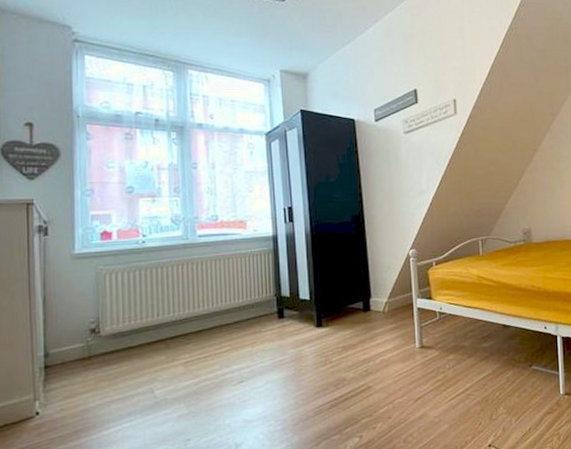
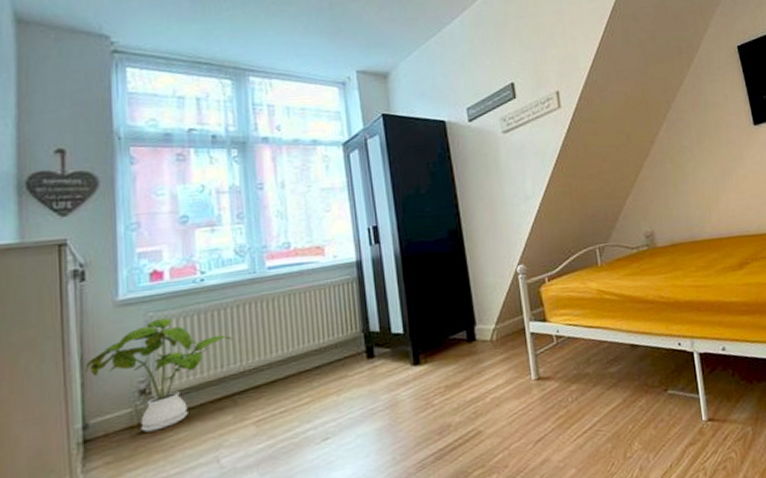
house plant: none [47,272,167,364] -> present [85,318,232,433]

